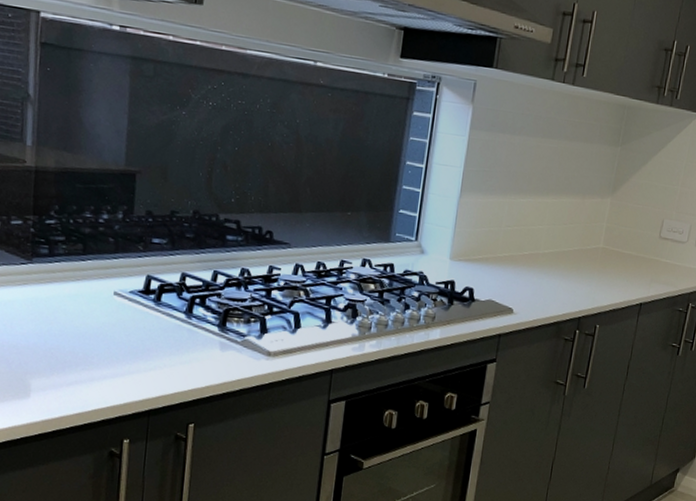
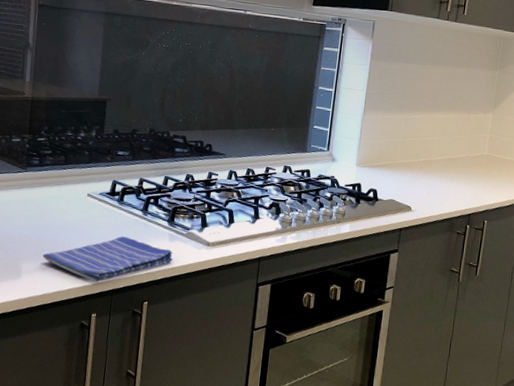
dish towel: none [57,344,226,402] -> present [42,236,174,283]

